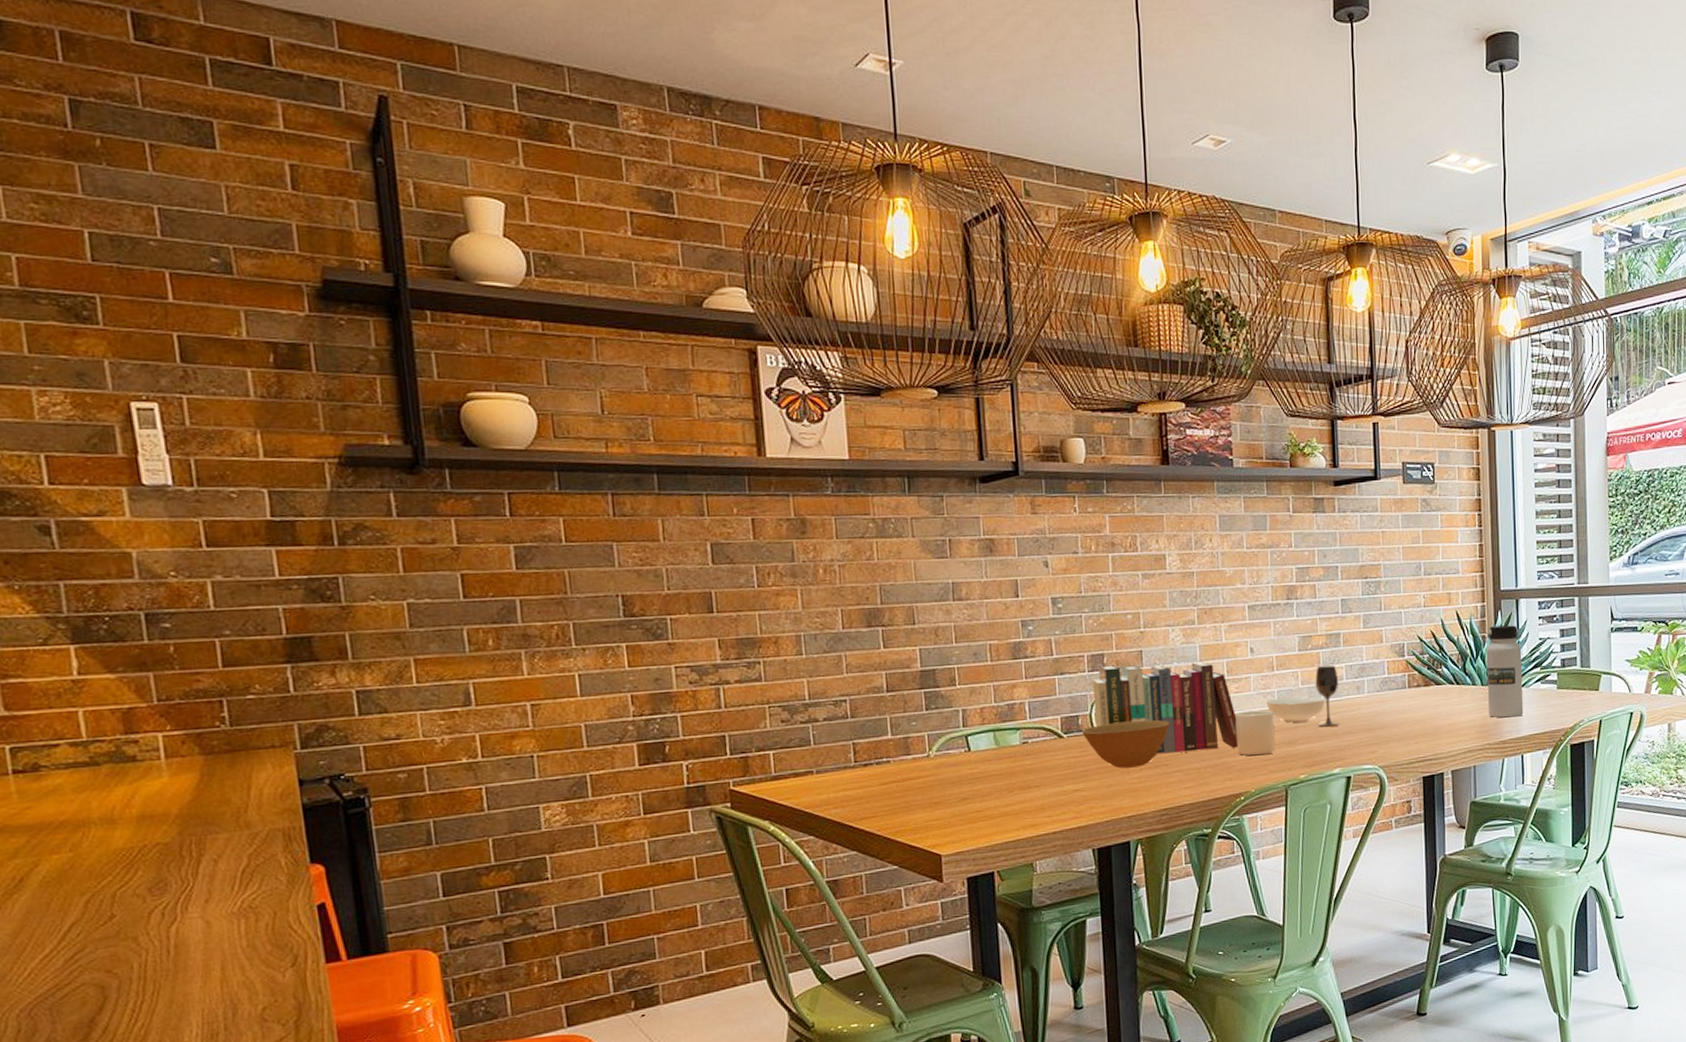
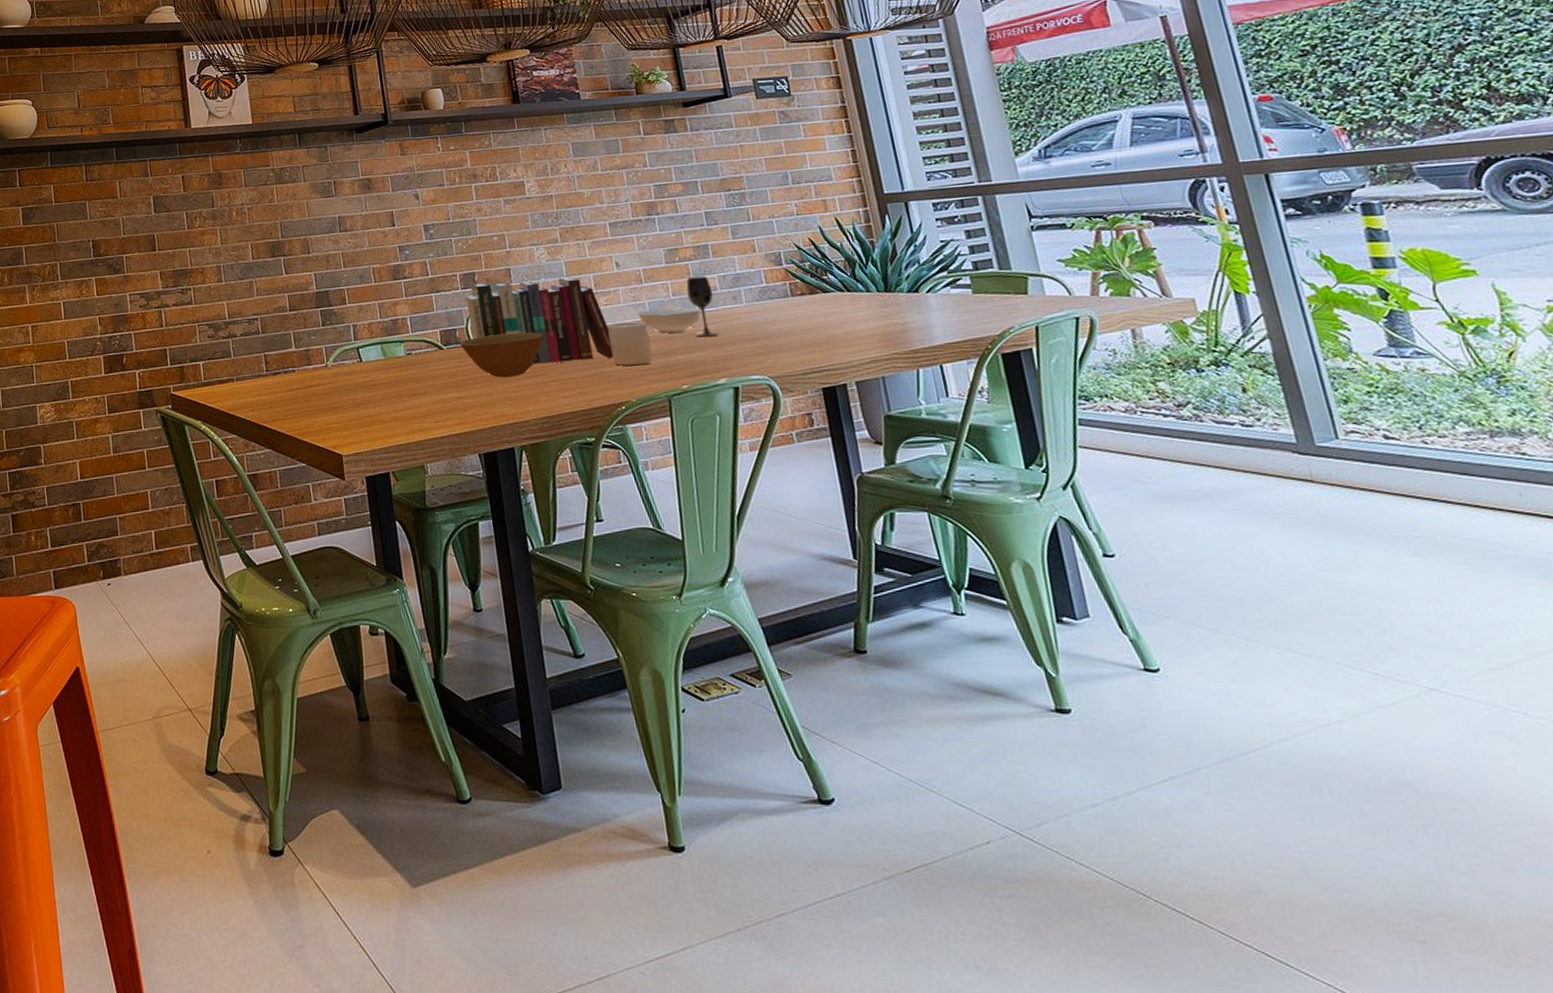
water bottle: present [1487,625,1524,718] -> none [876,228,935,326]

